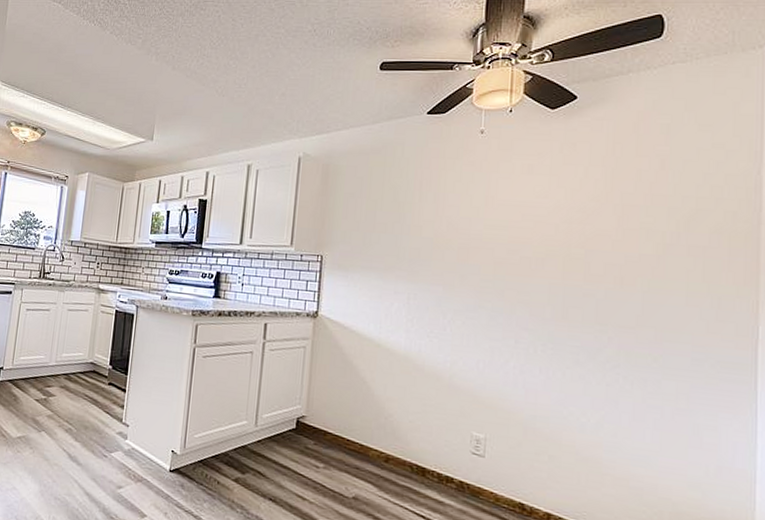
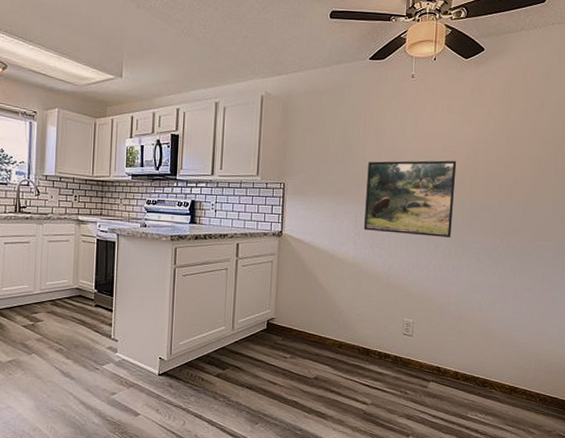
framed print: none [419,232,543,331] -> present [364,160,457,237]

